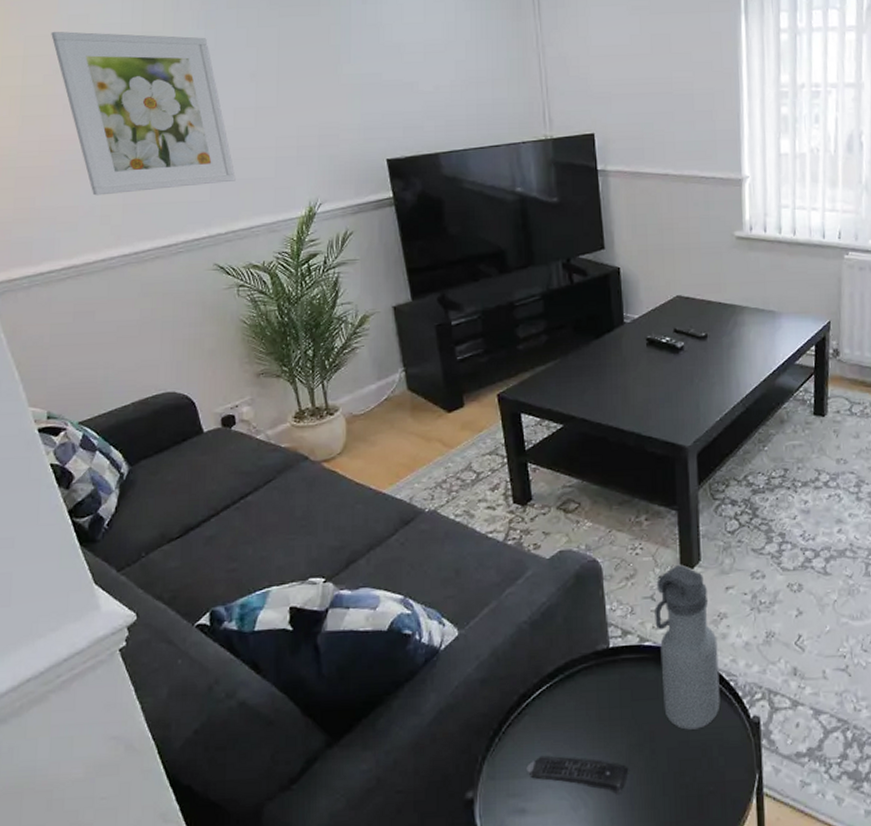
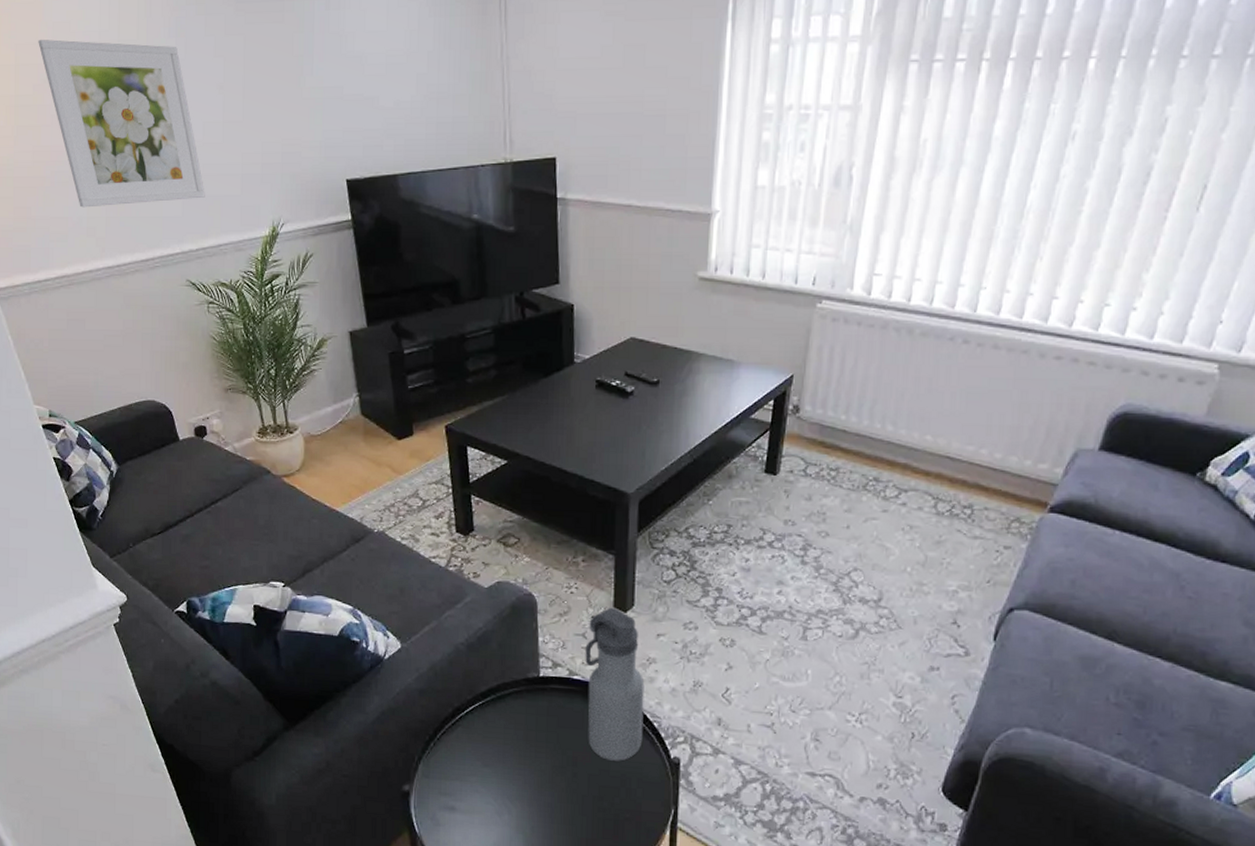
remote control: present [526,756,629,794] -> none [457,765,551,807]

